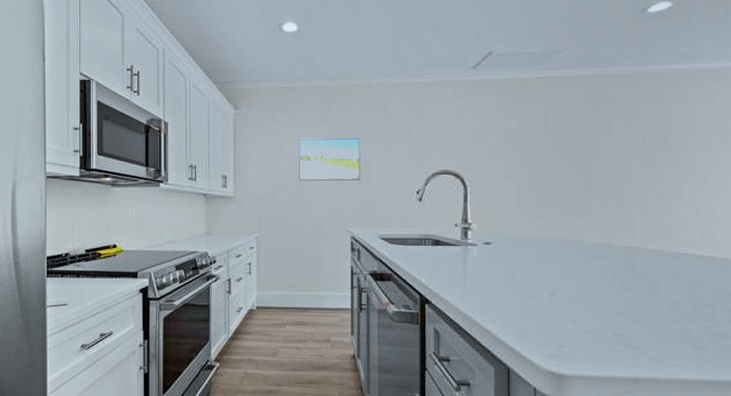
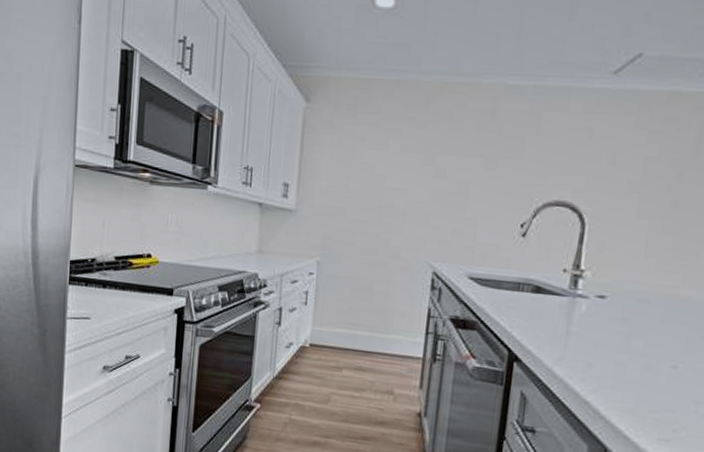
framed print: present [299,137,360,181] -> none [376,145,458,204]

